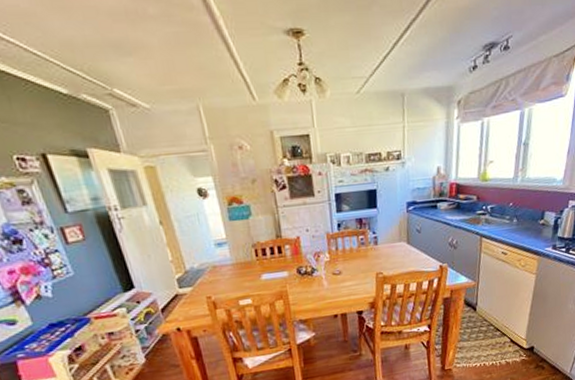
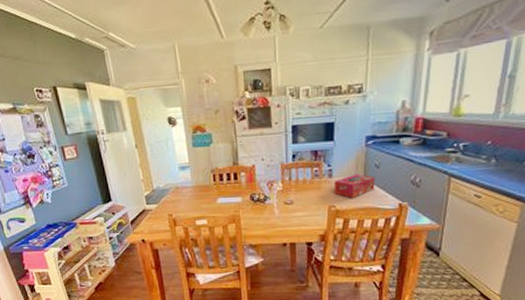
tissue box: none [379,239,418,264] -> present [333,174,375,198]

